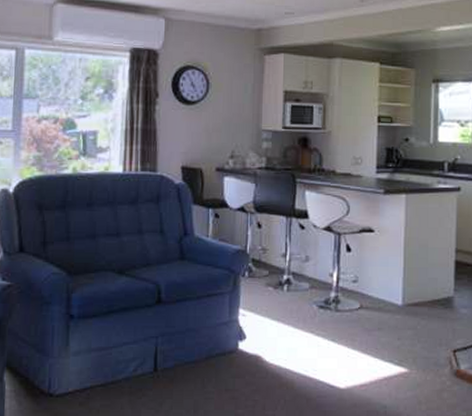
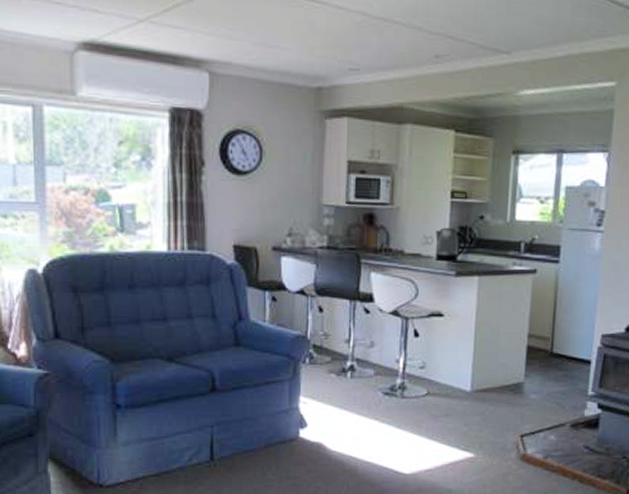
kettle: none [364,149,394,181] -> present [434,227,467,263]

